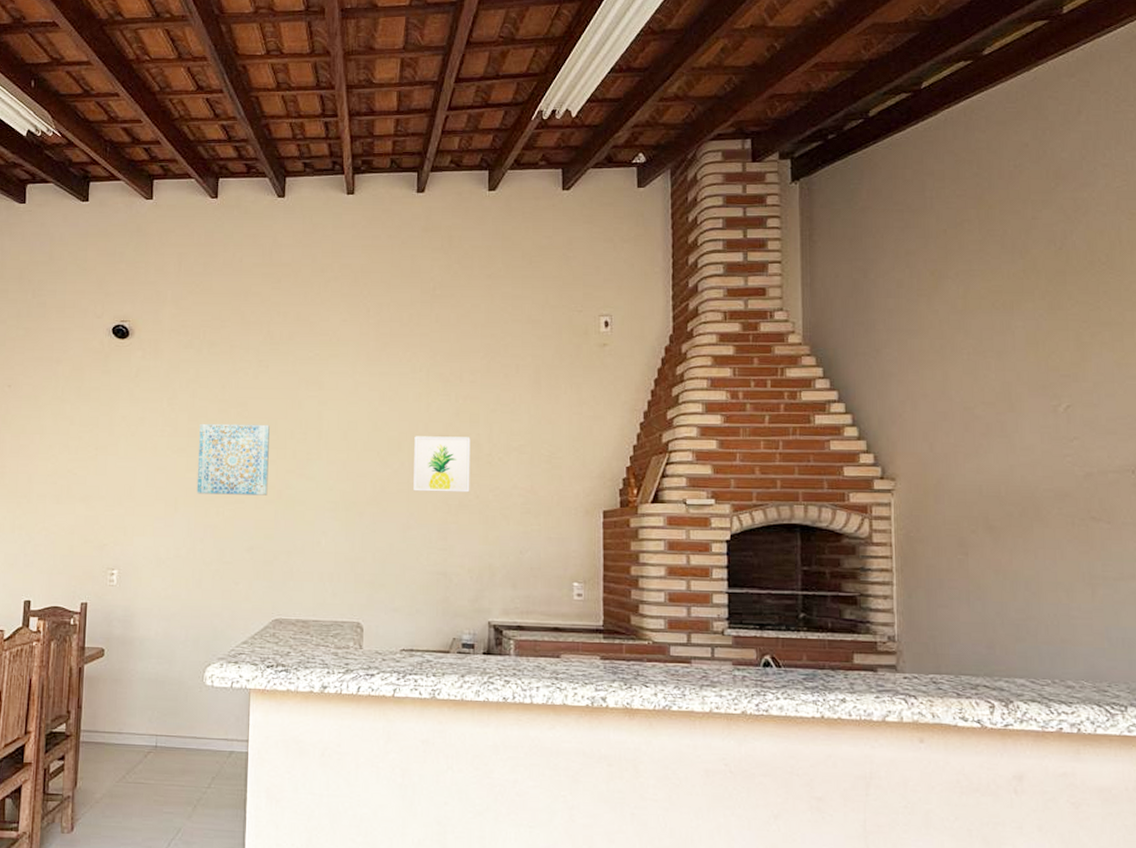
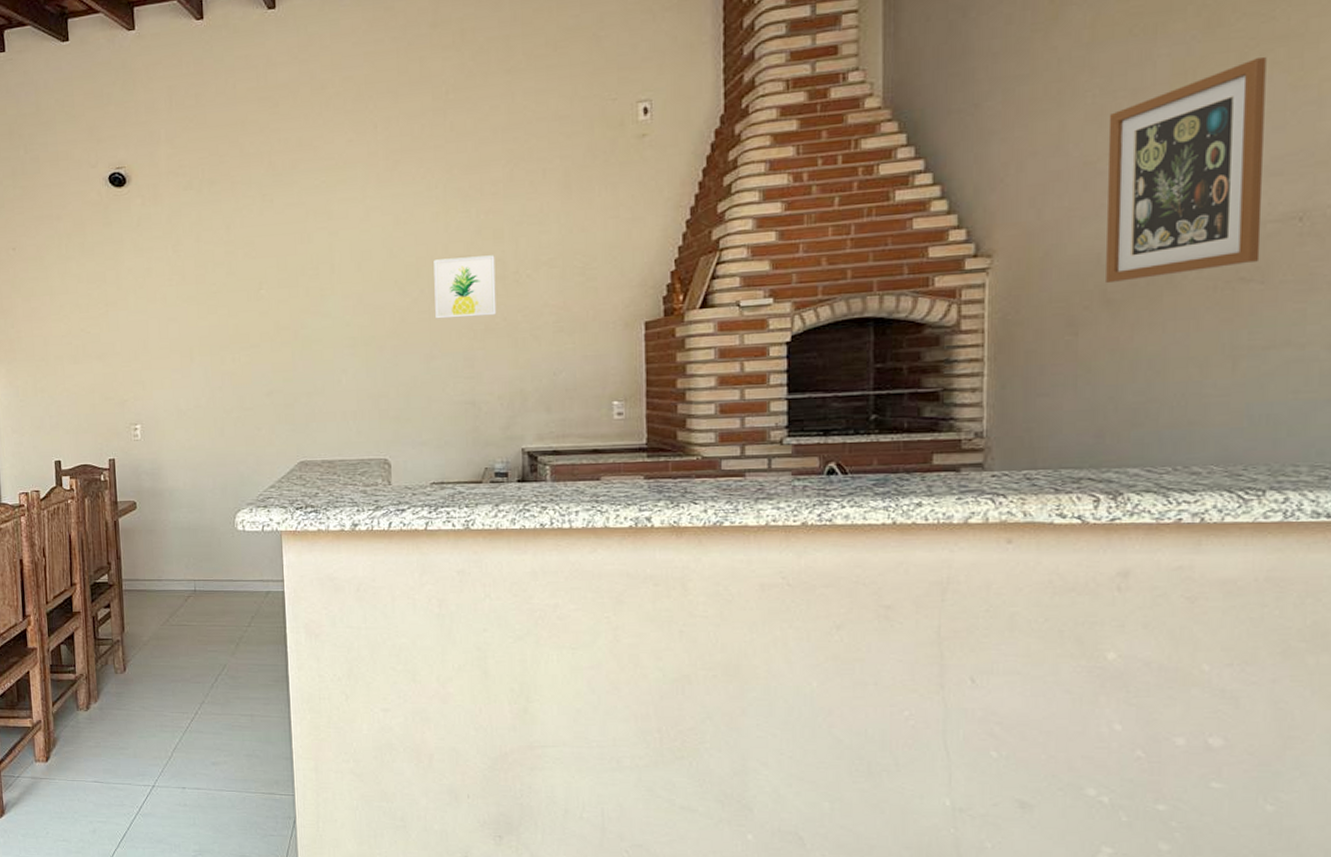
wall art: present [196,423,270,496] -> none [207,262,283,342]
wall art: none [981,338,1105,513] -> present [1106,57,1267,284]

